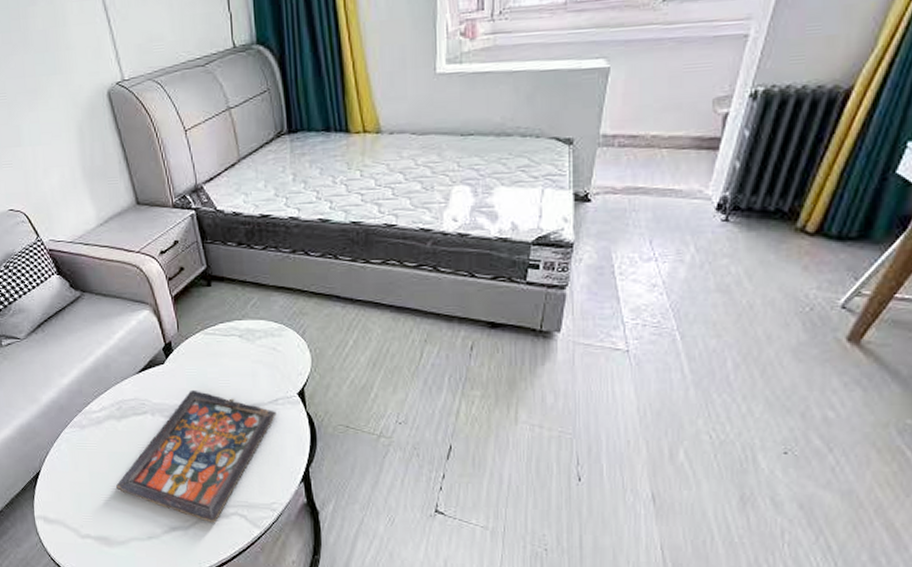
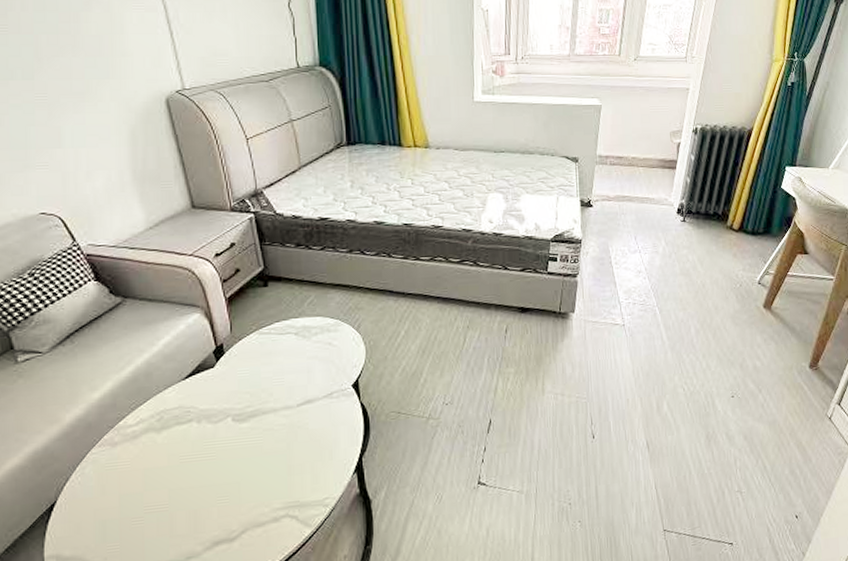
board game: present [116,389,277,523] -> none [151,391,331,530]

